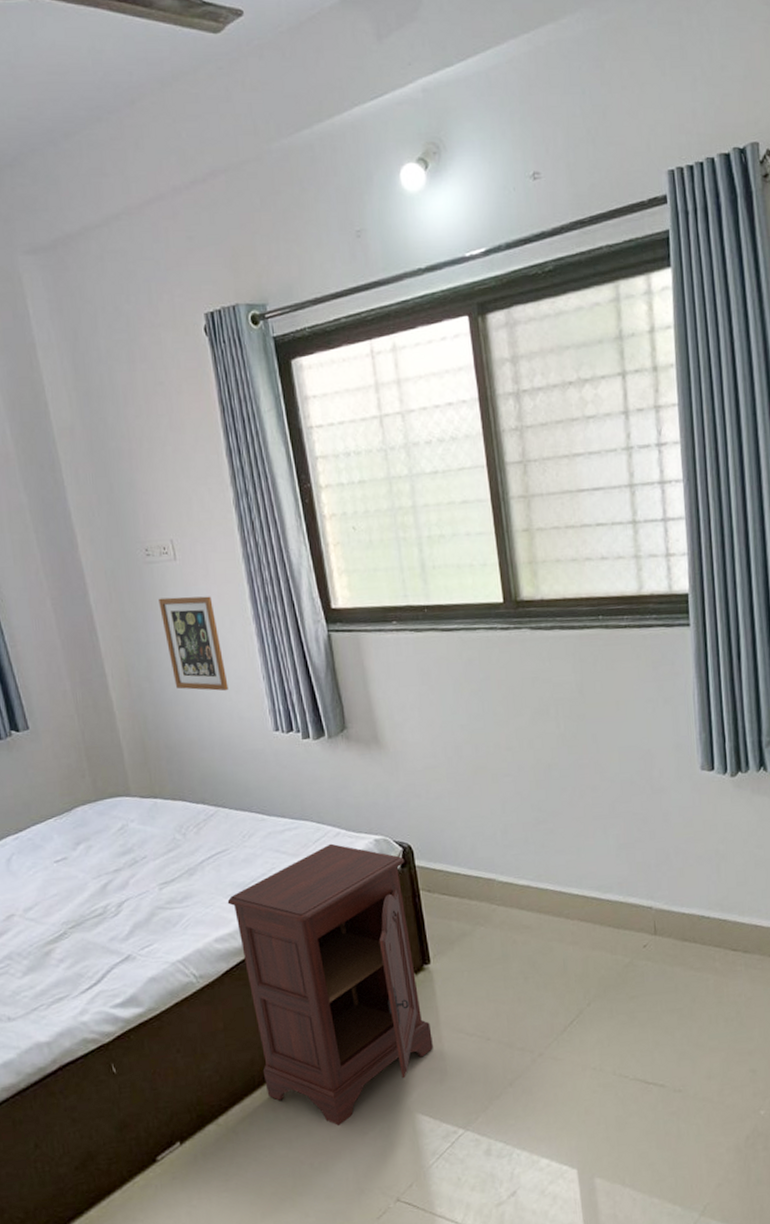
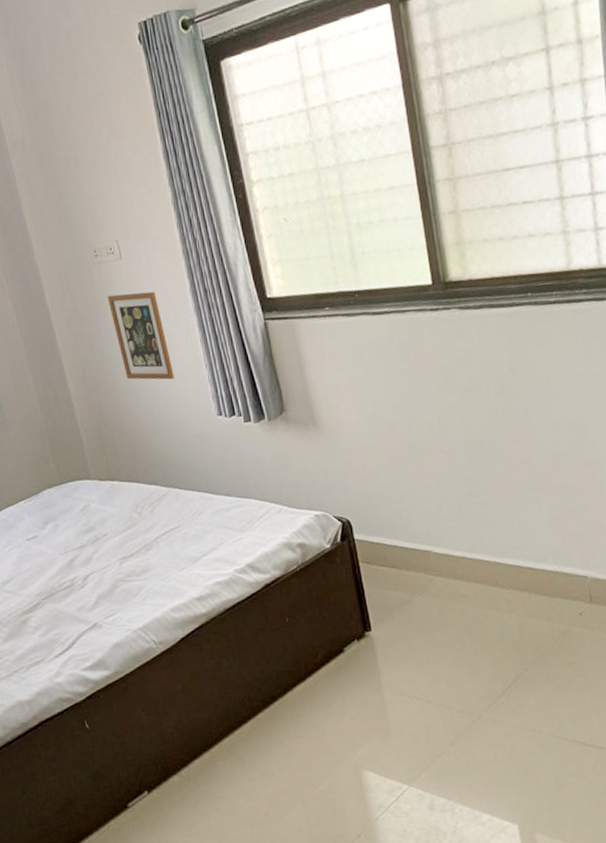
nightstand: present [227,843,433,1125] -> none [181,519,376,779]

